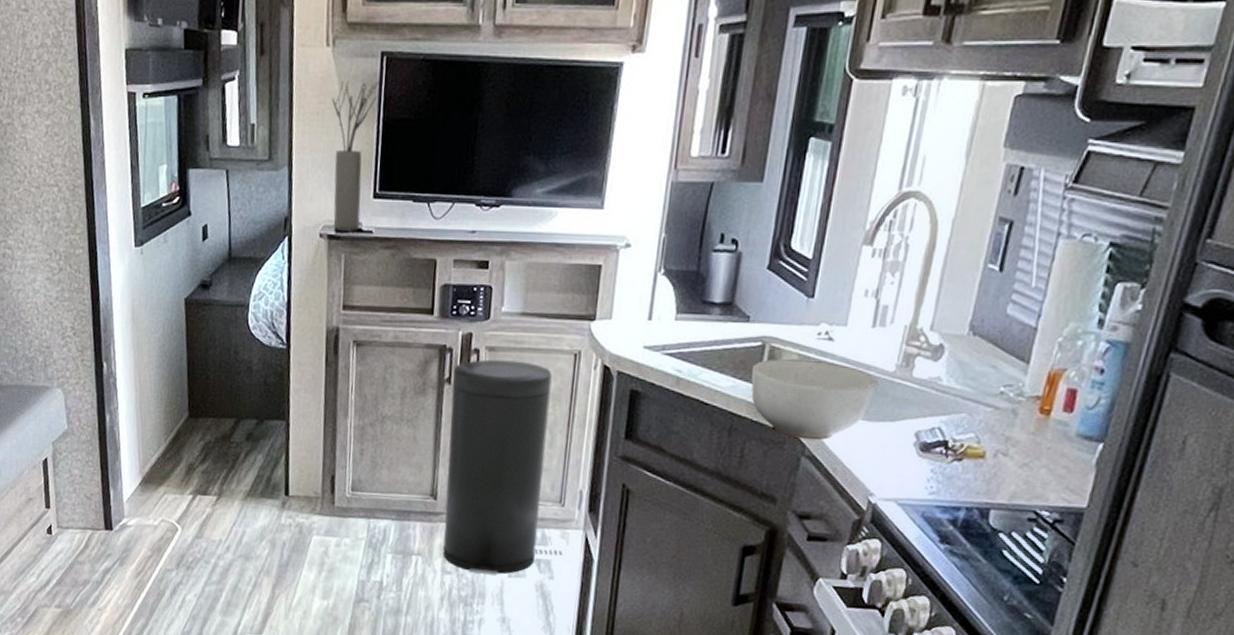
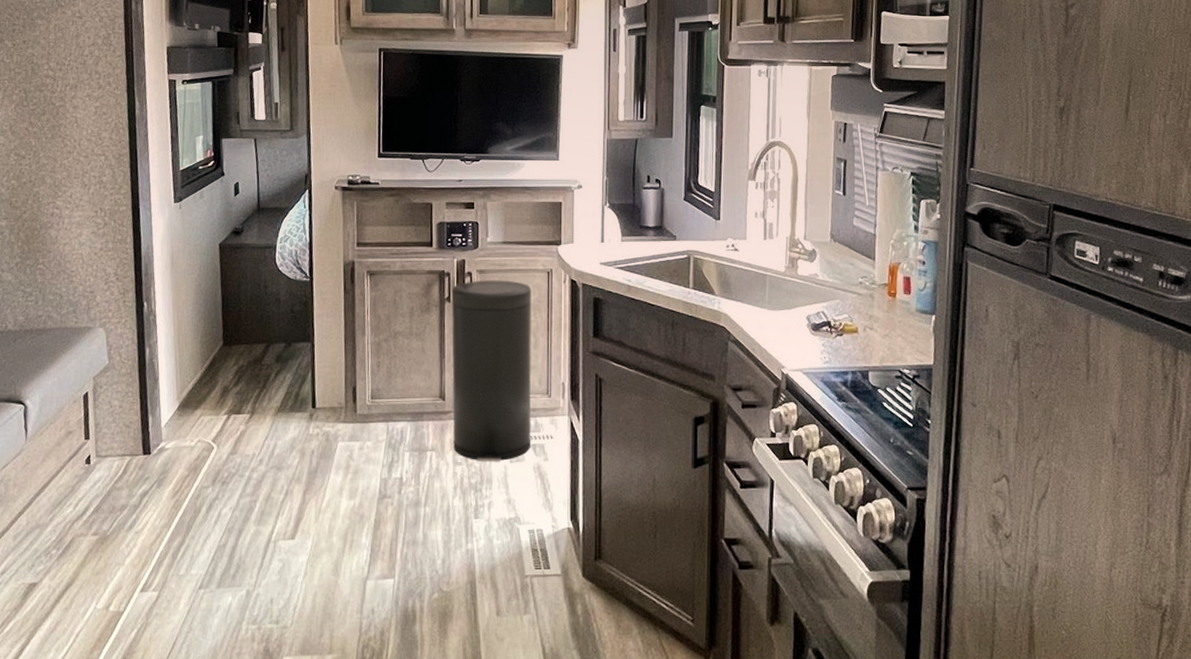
vase: present [332,82,379,231] -> none [341,70,378,184]
bowl: present [751,358,879,441] -> none [682,266,775,328]

